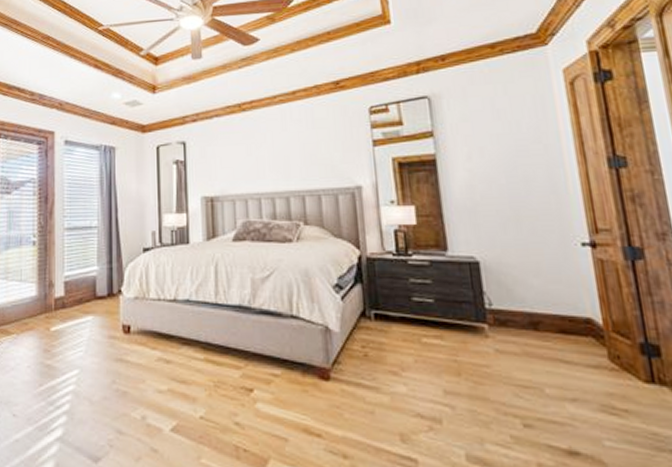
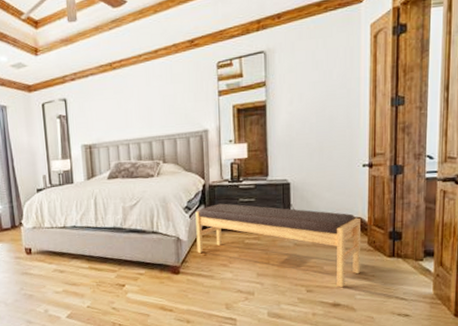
bench: none [349,283,604,426] -> present [195,203,360,288]

